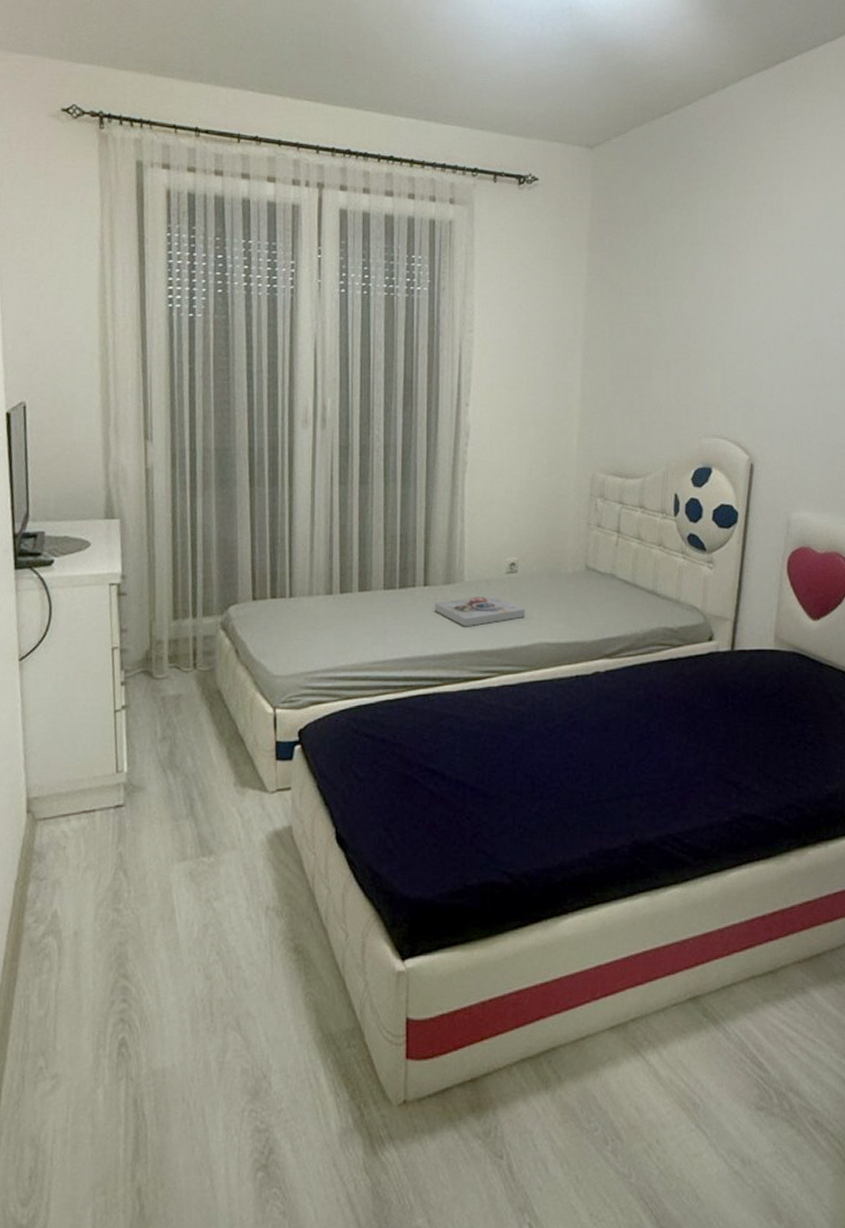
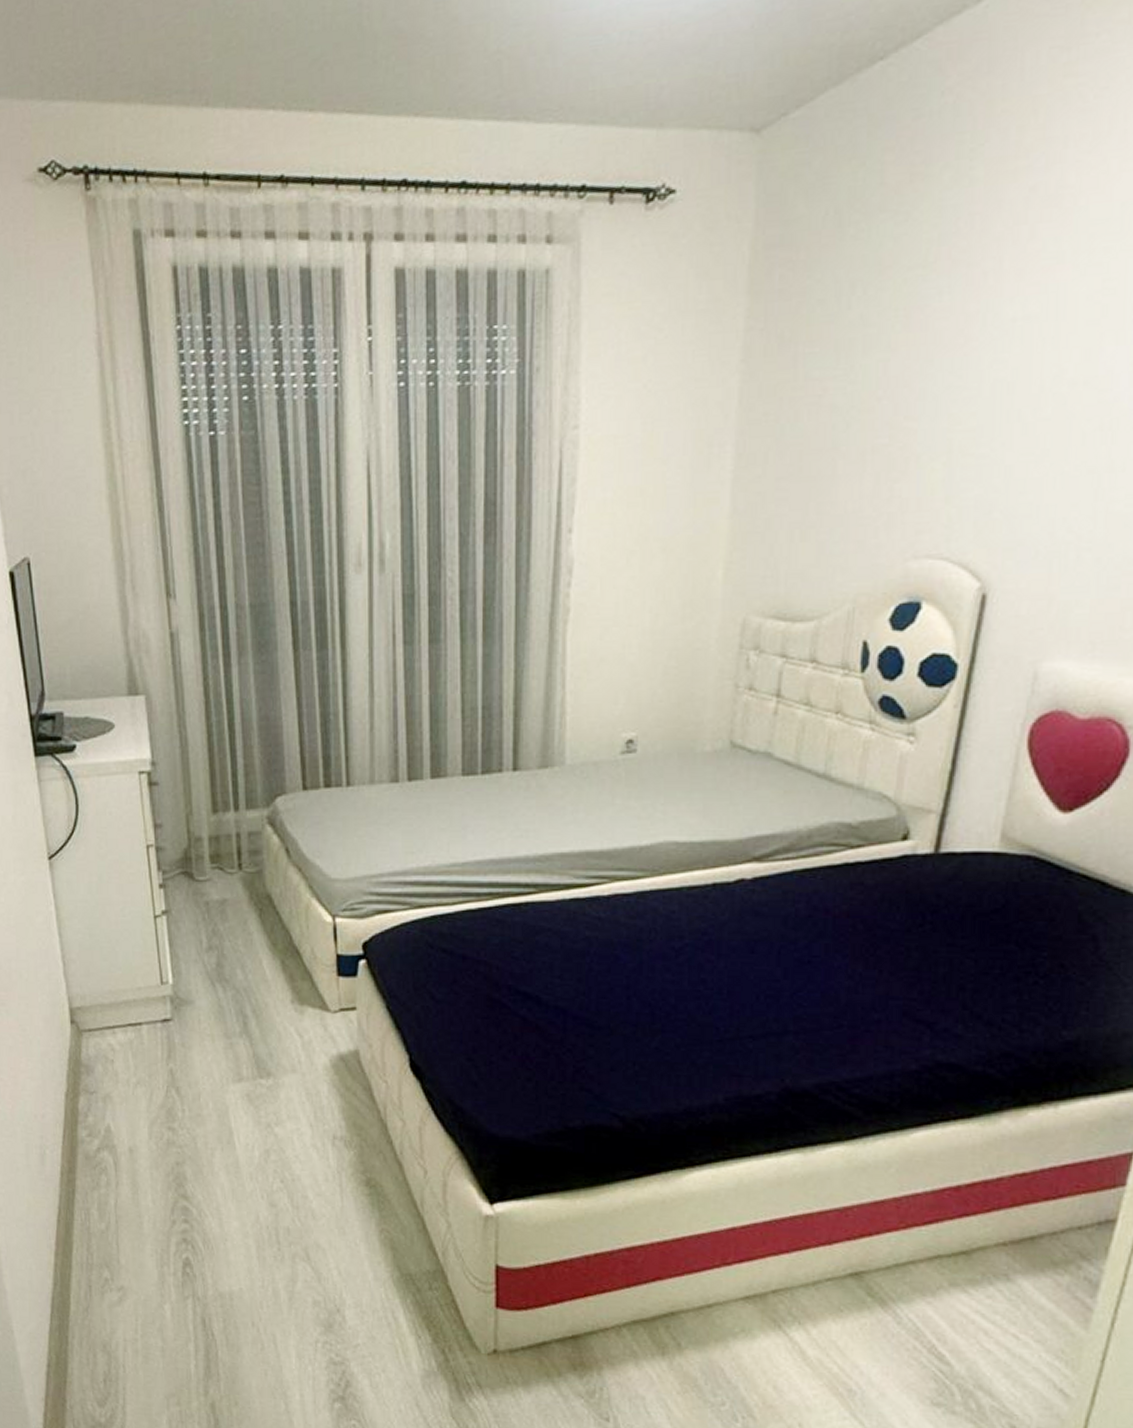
book: present [434,594,526,627] -> none [526,780,647,822]

